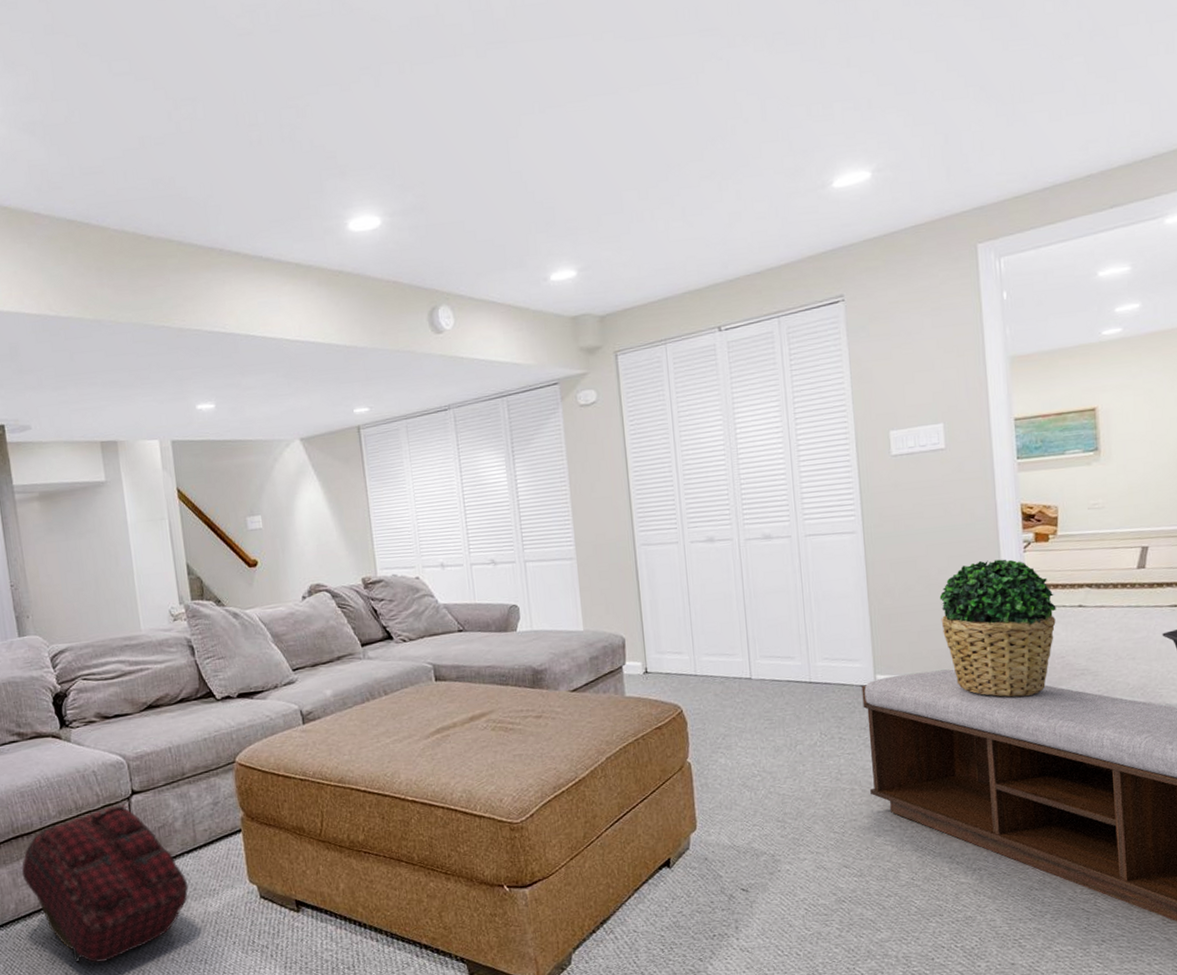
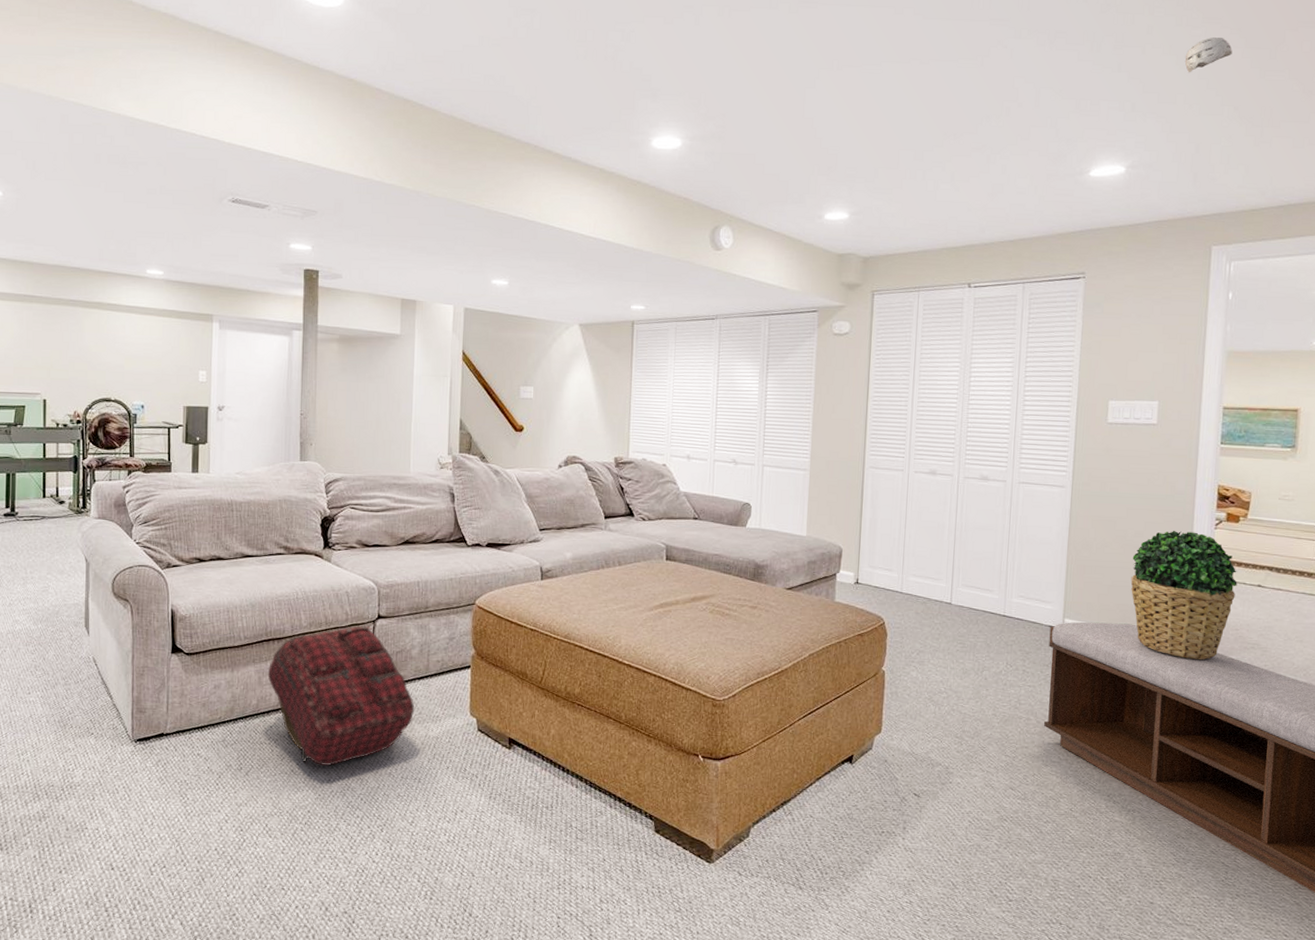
smoke detector: none [918,12,969,57] -> present [1184,37,1232,73]

